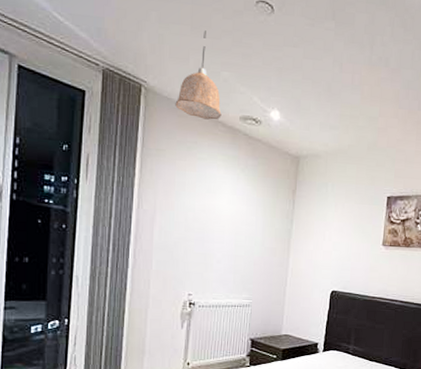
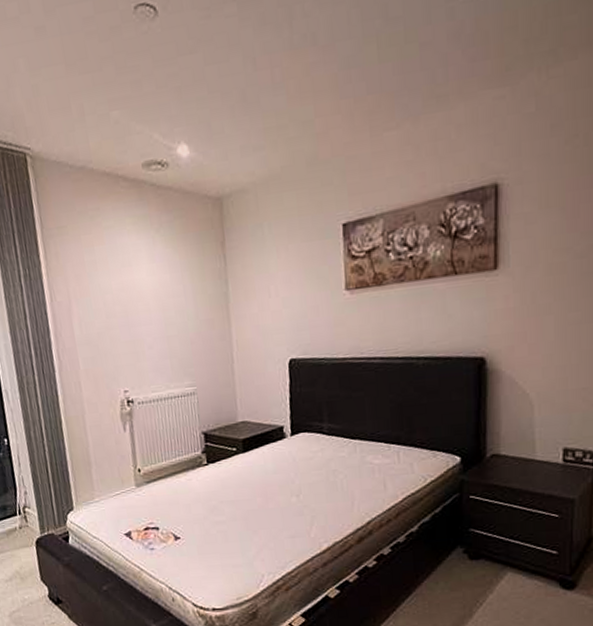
pendant lamp: present [175,30,222,120] -> none [66,64,121,178]

